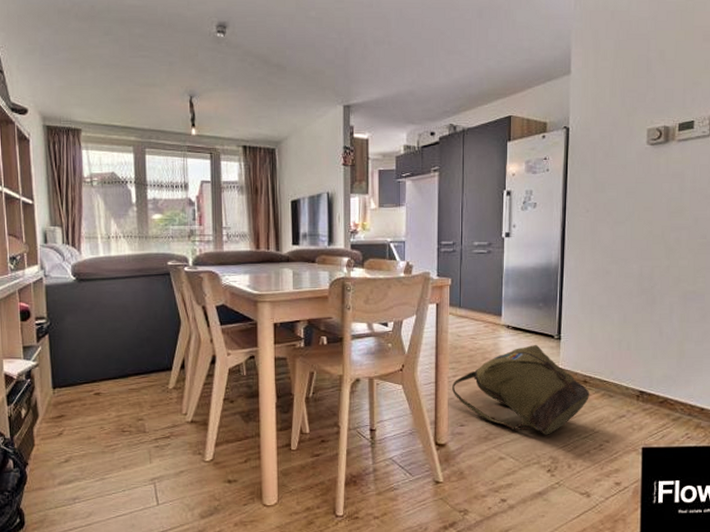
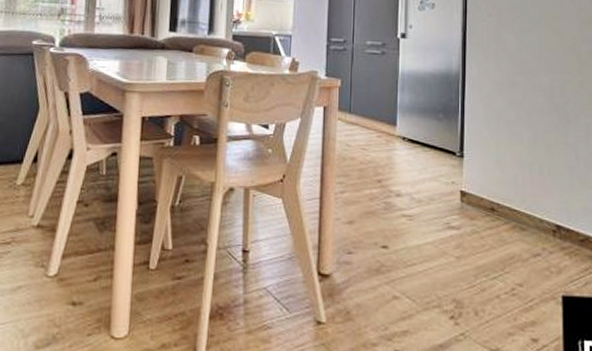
backpack: present [452,344,590,435] -> none [339,161,499,272]

